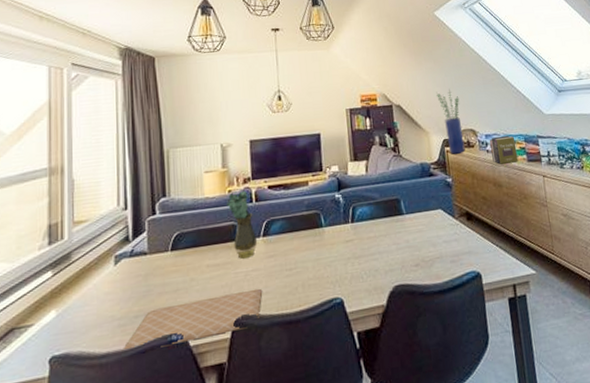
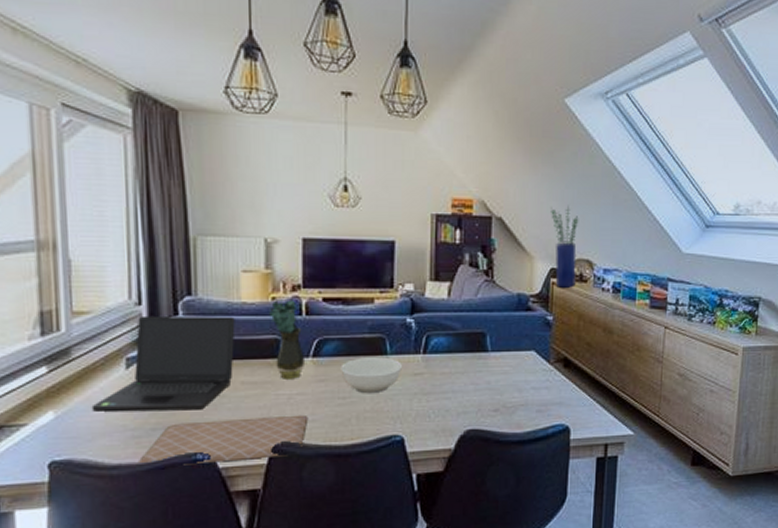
laptop: none [86,210,201,306] -> present [91,315,235,412]
bowl: none [286,229,336,263] -> present [340,357,402,394]
books: present [489,135,519,164] -> none [607,273,640,307]

